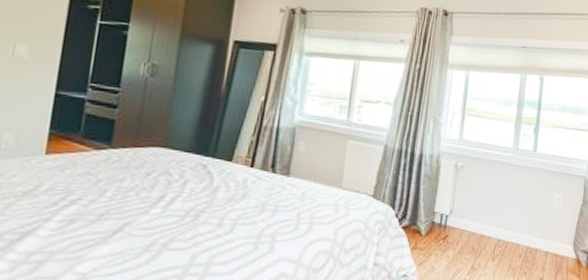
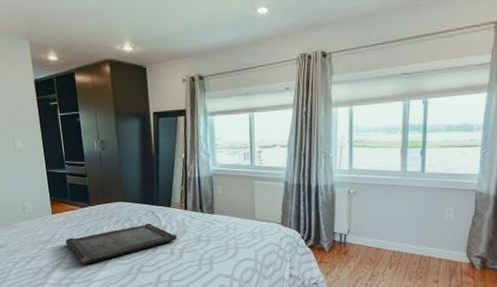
serving tray: none [54,180,233,234] -> present [65,223,178,265]

